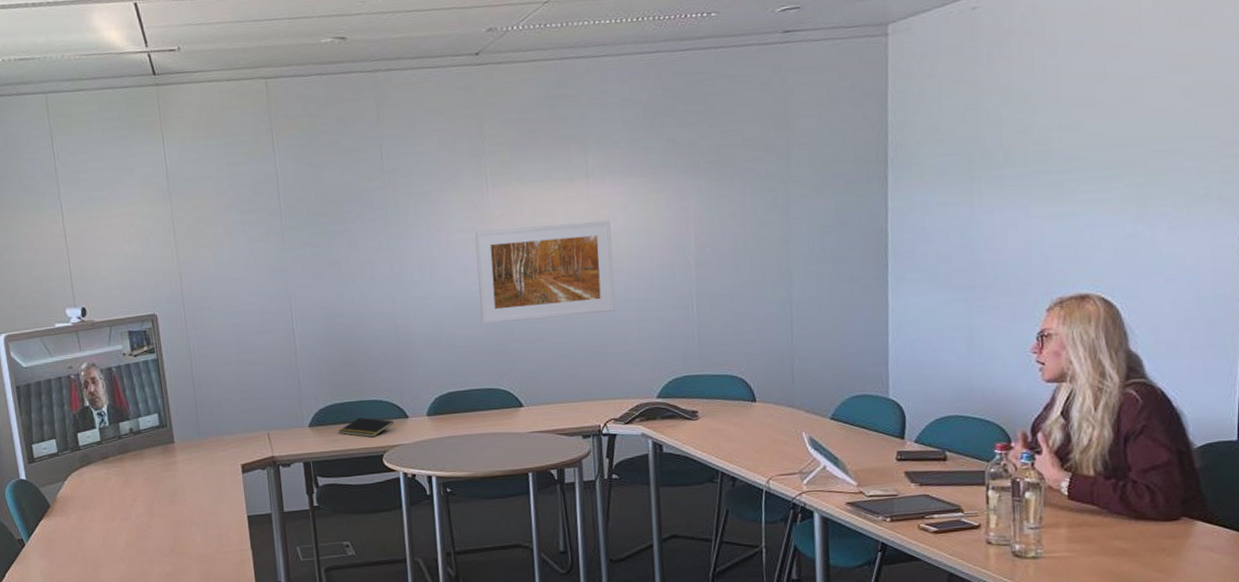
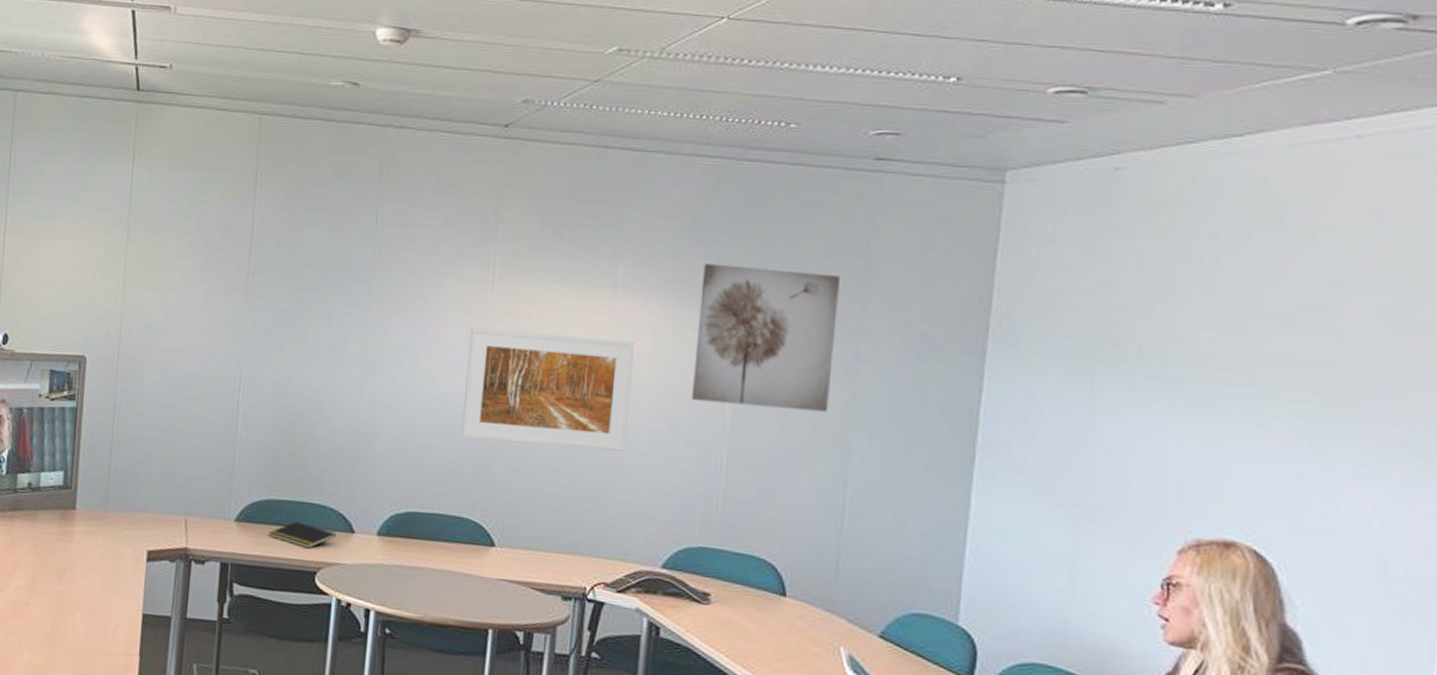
wall art: none [657,136,771,259] -> present [692,263,840,412]

